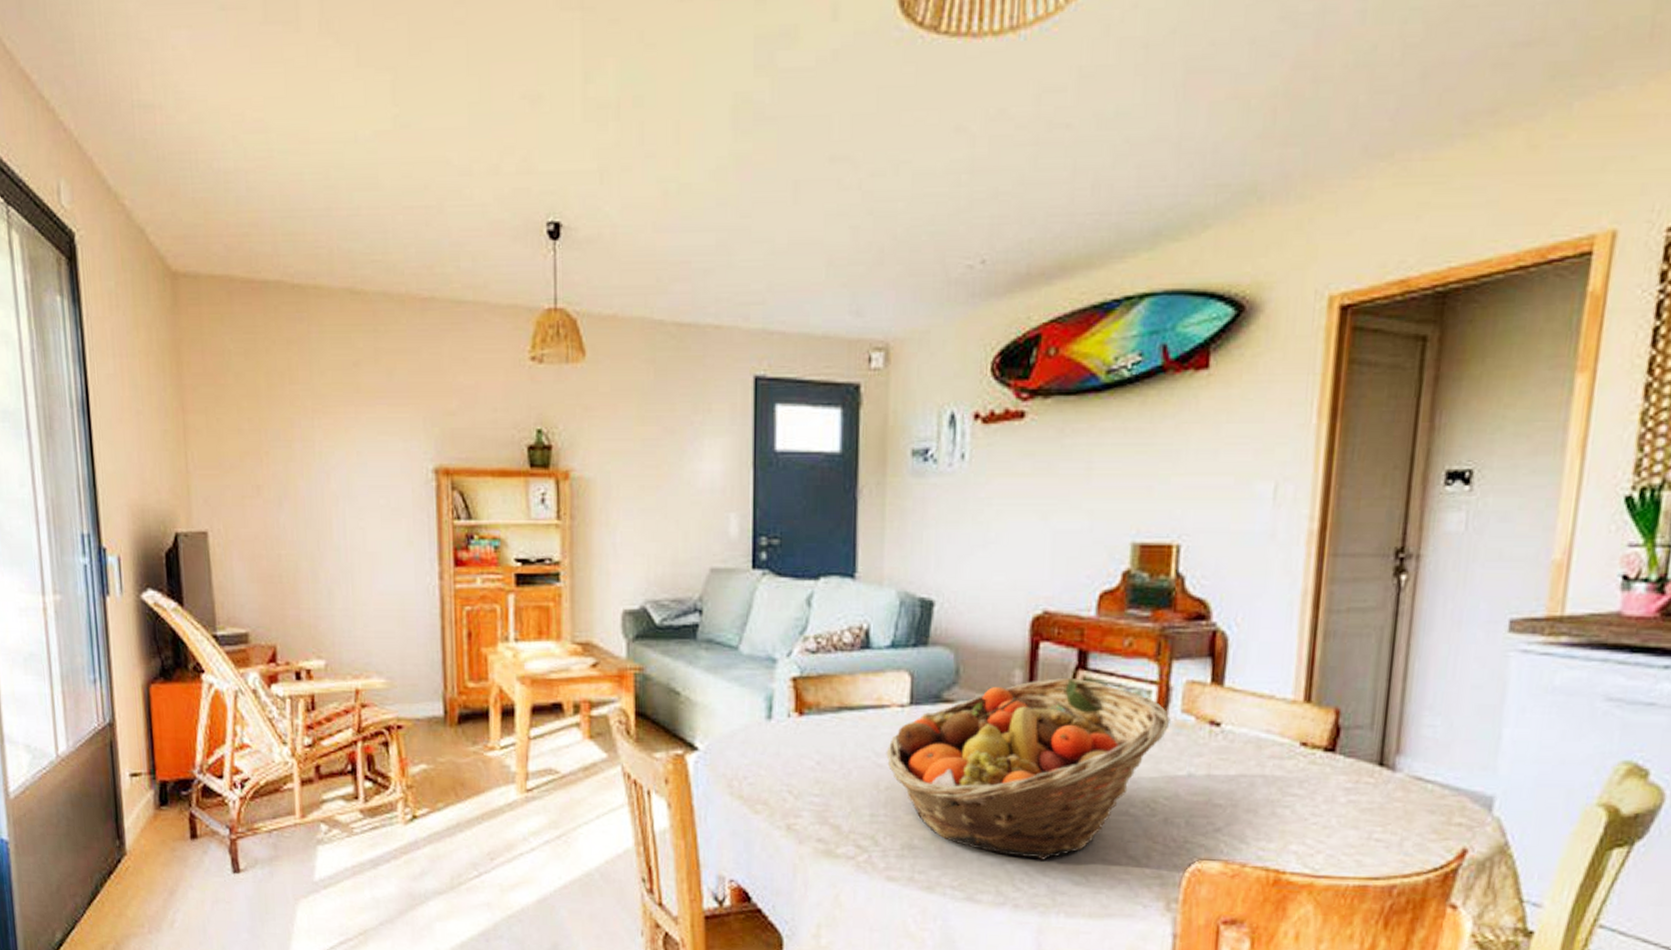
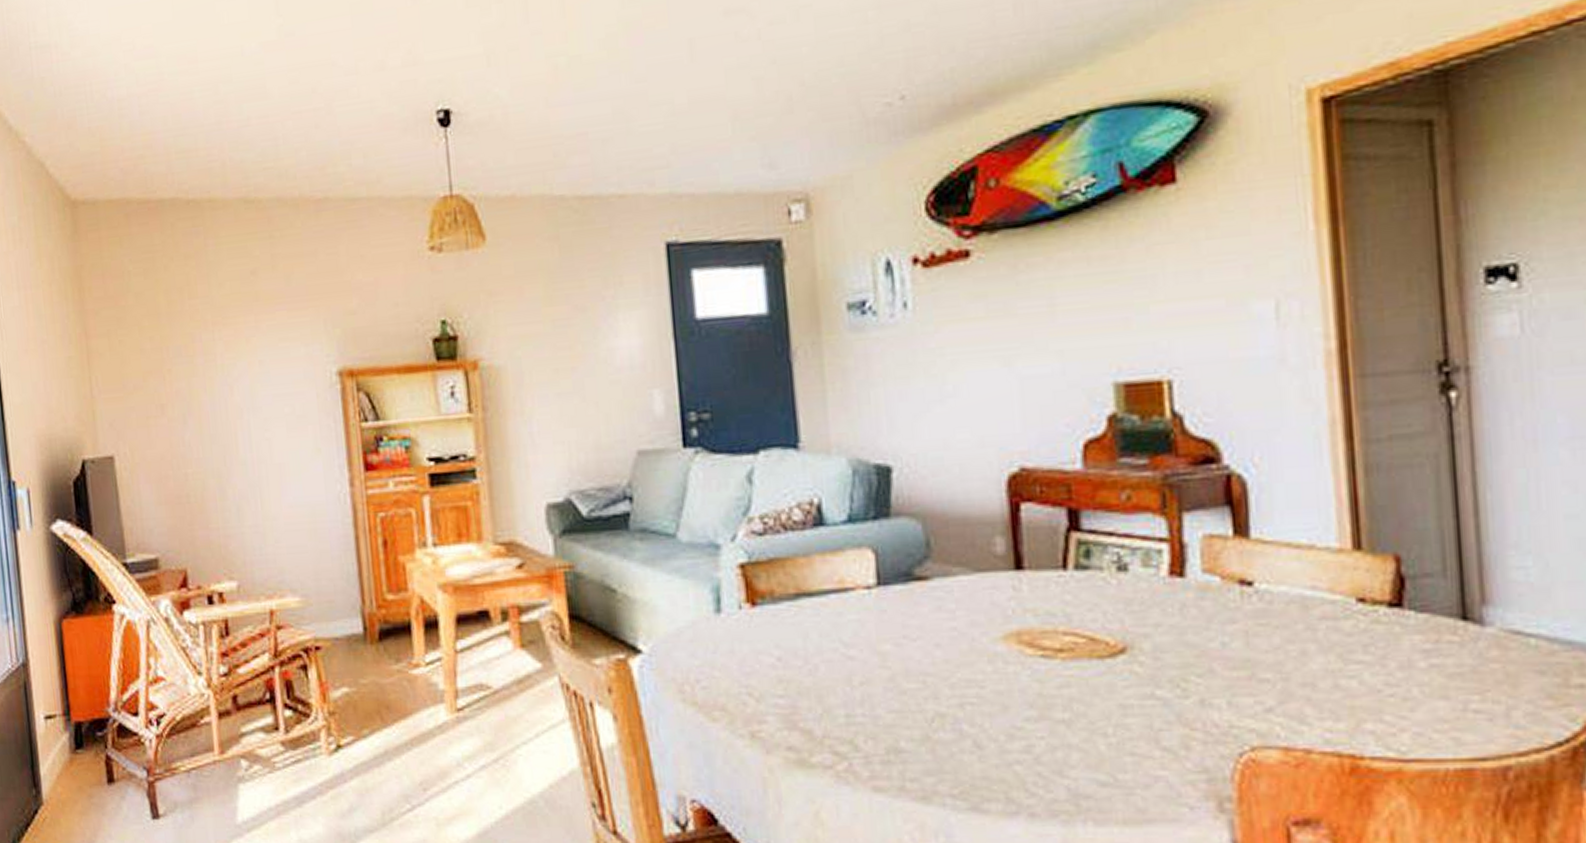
fruit basket: present [886,677,1170,860] -> none [856,541,1190,758]

